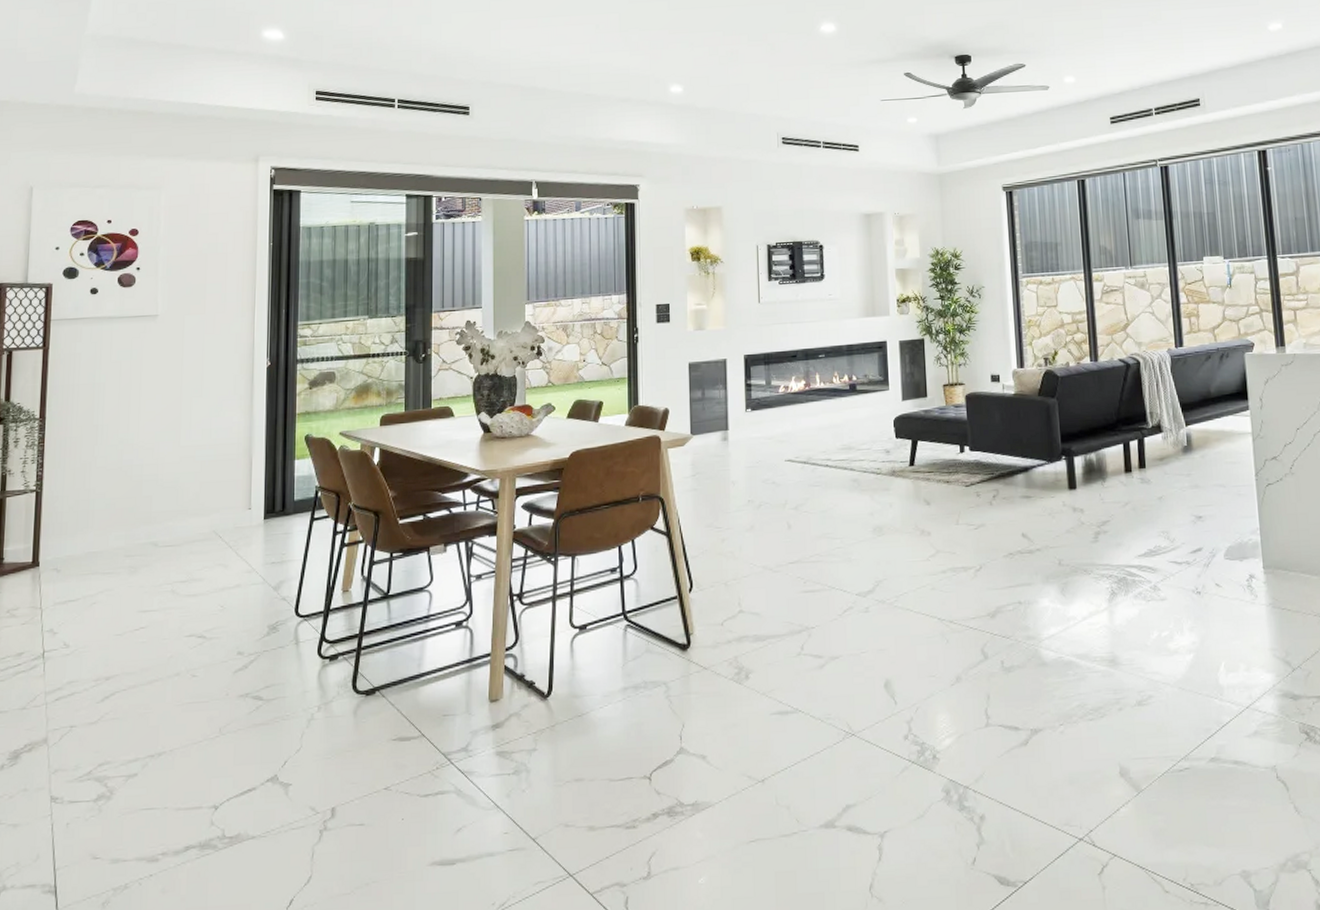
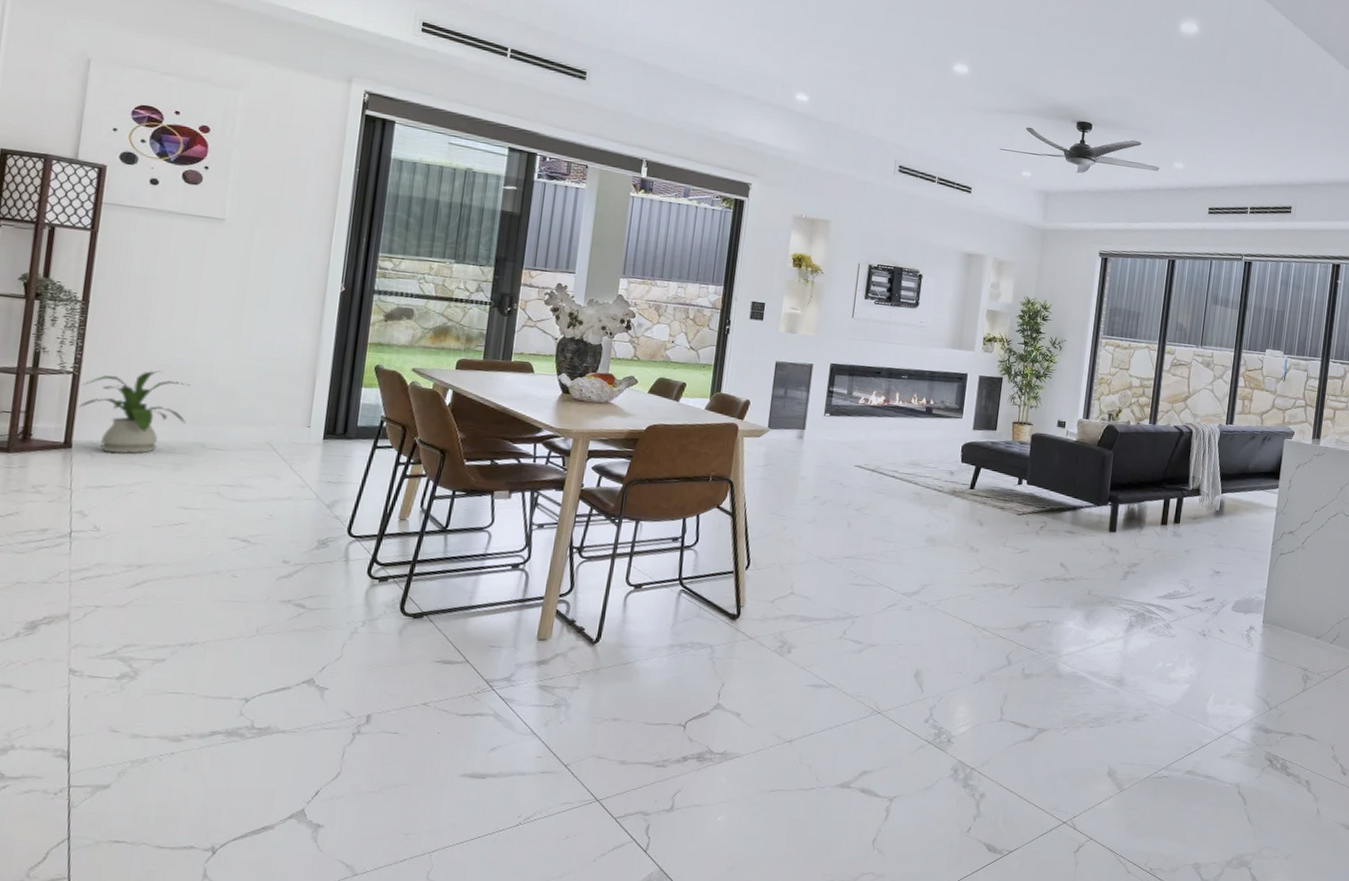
house plant: none [43,475,140,565] -> present [79,370,191,454]

